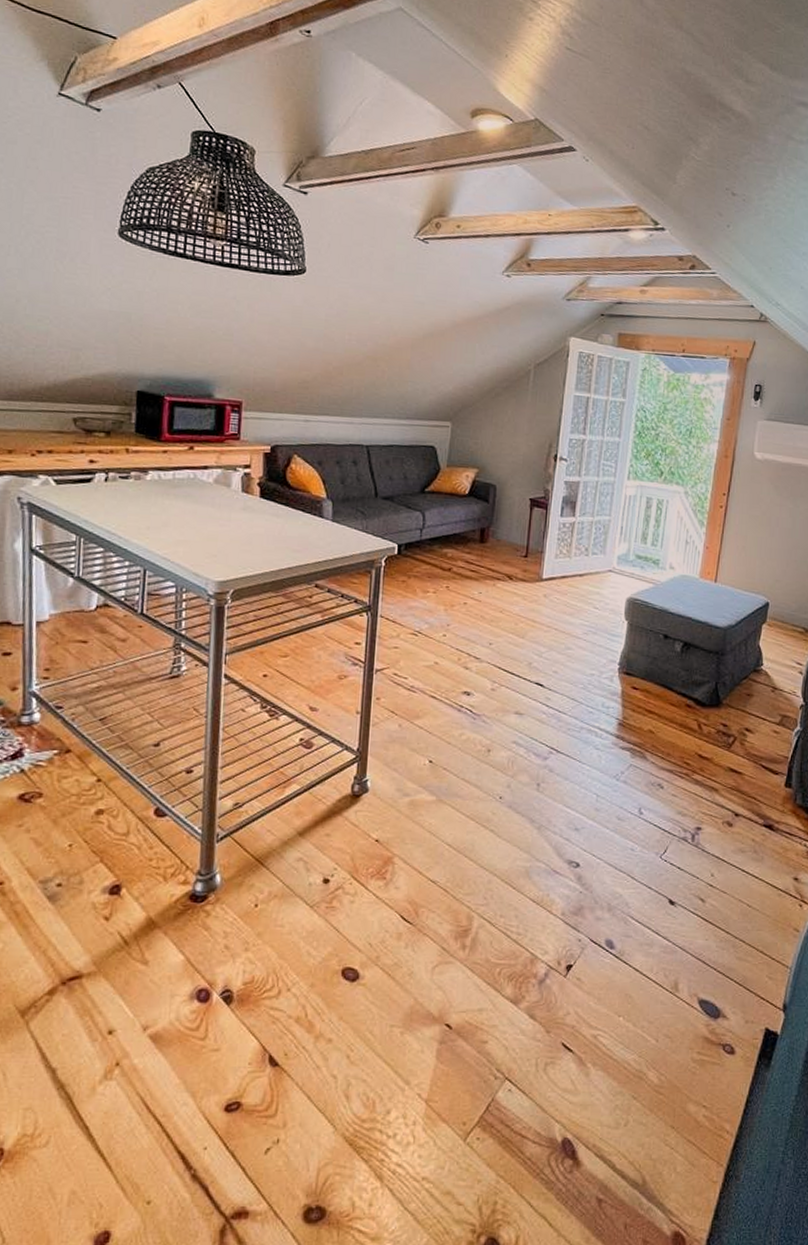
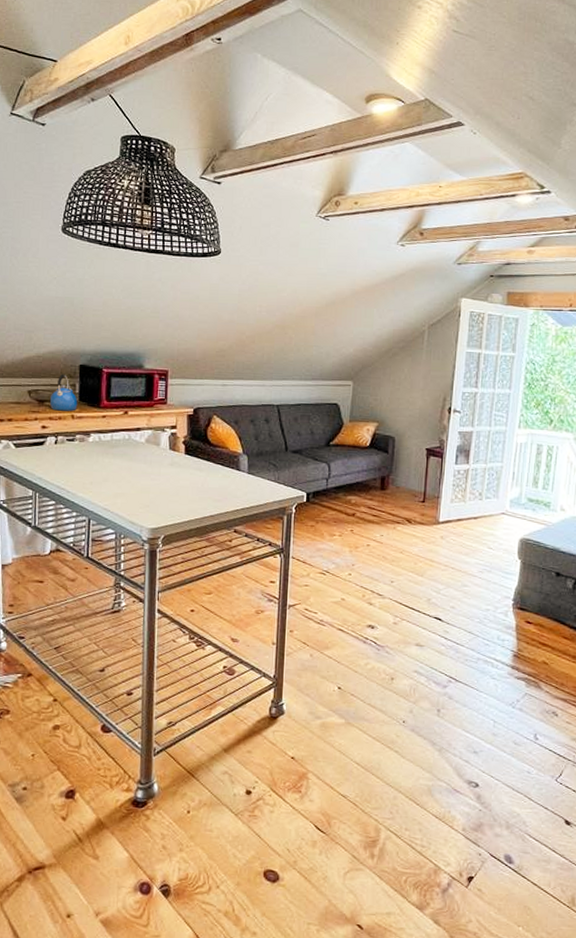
kettle: none [99,400,134,445] -> present [49,374,78,412]

